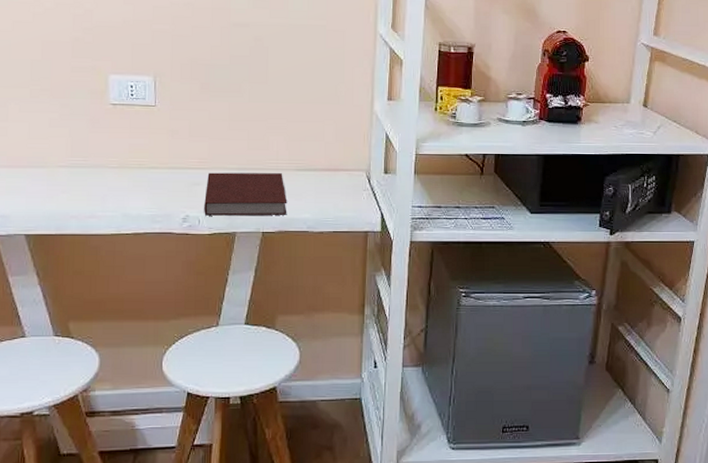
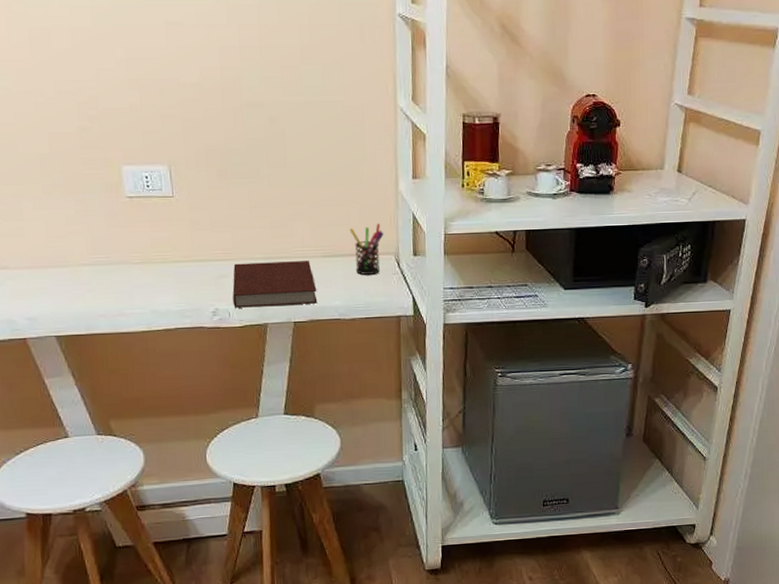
pen holder: none [323,140,357,190] -> present [349,222,384,275]

